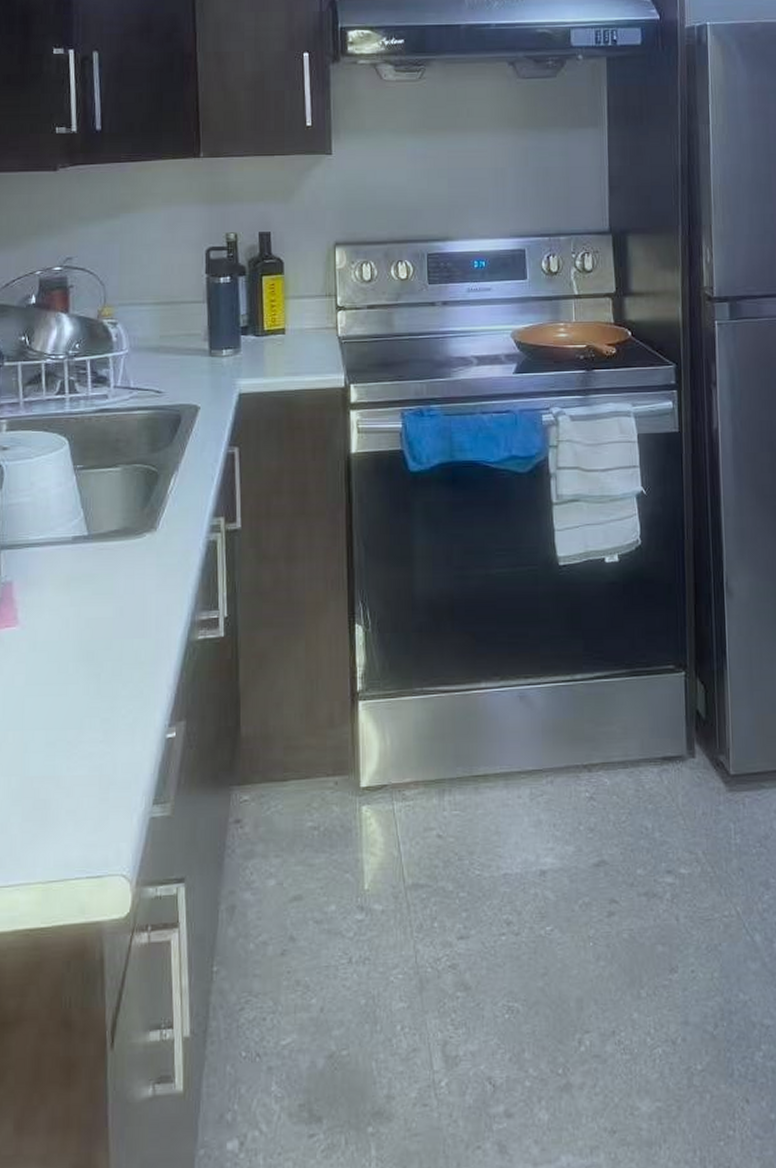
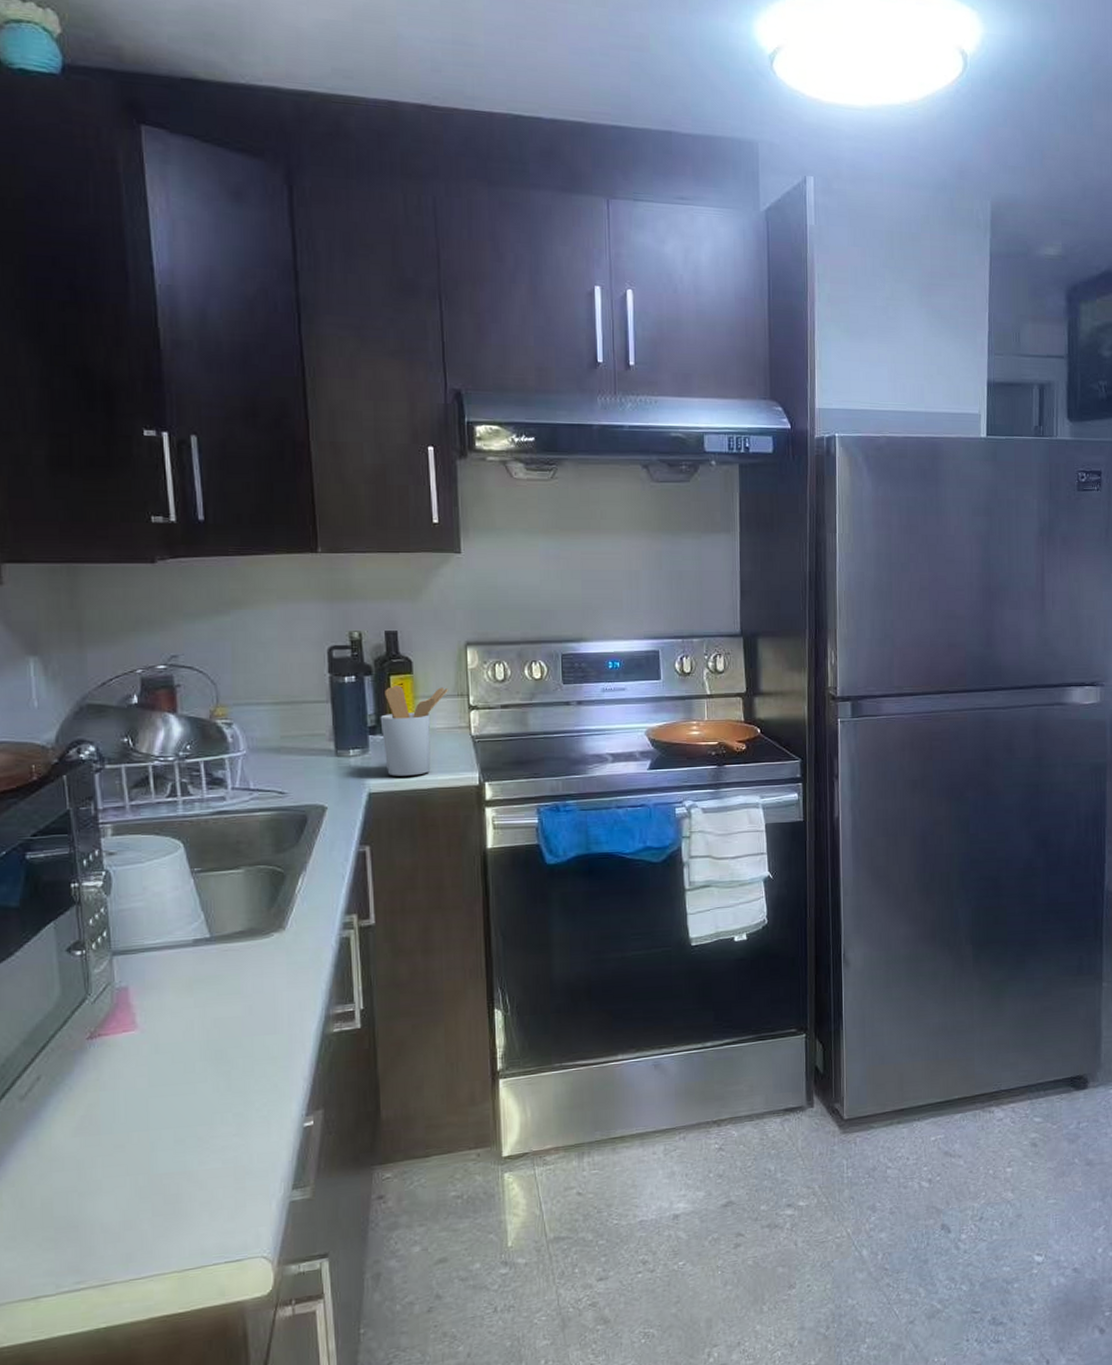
utensil holder: none [252,286,318,377] -> present [380,685,449,776]

